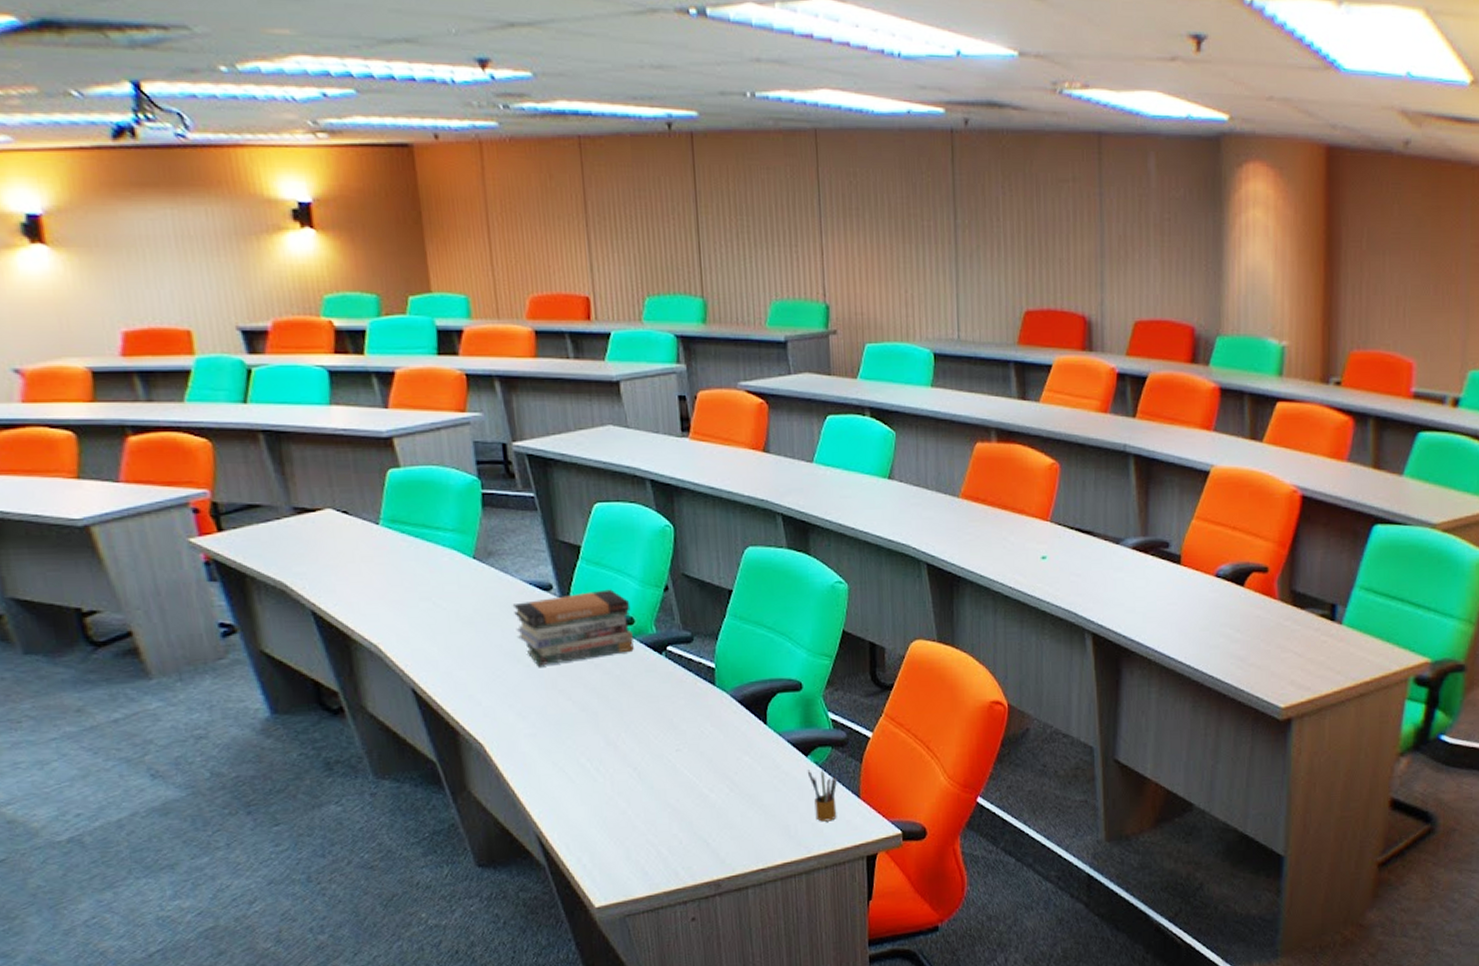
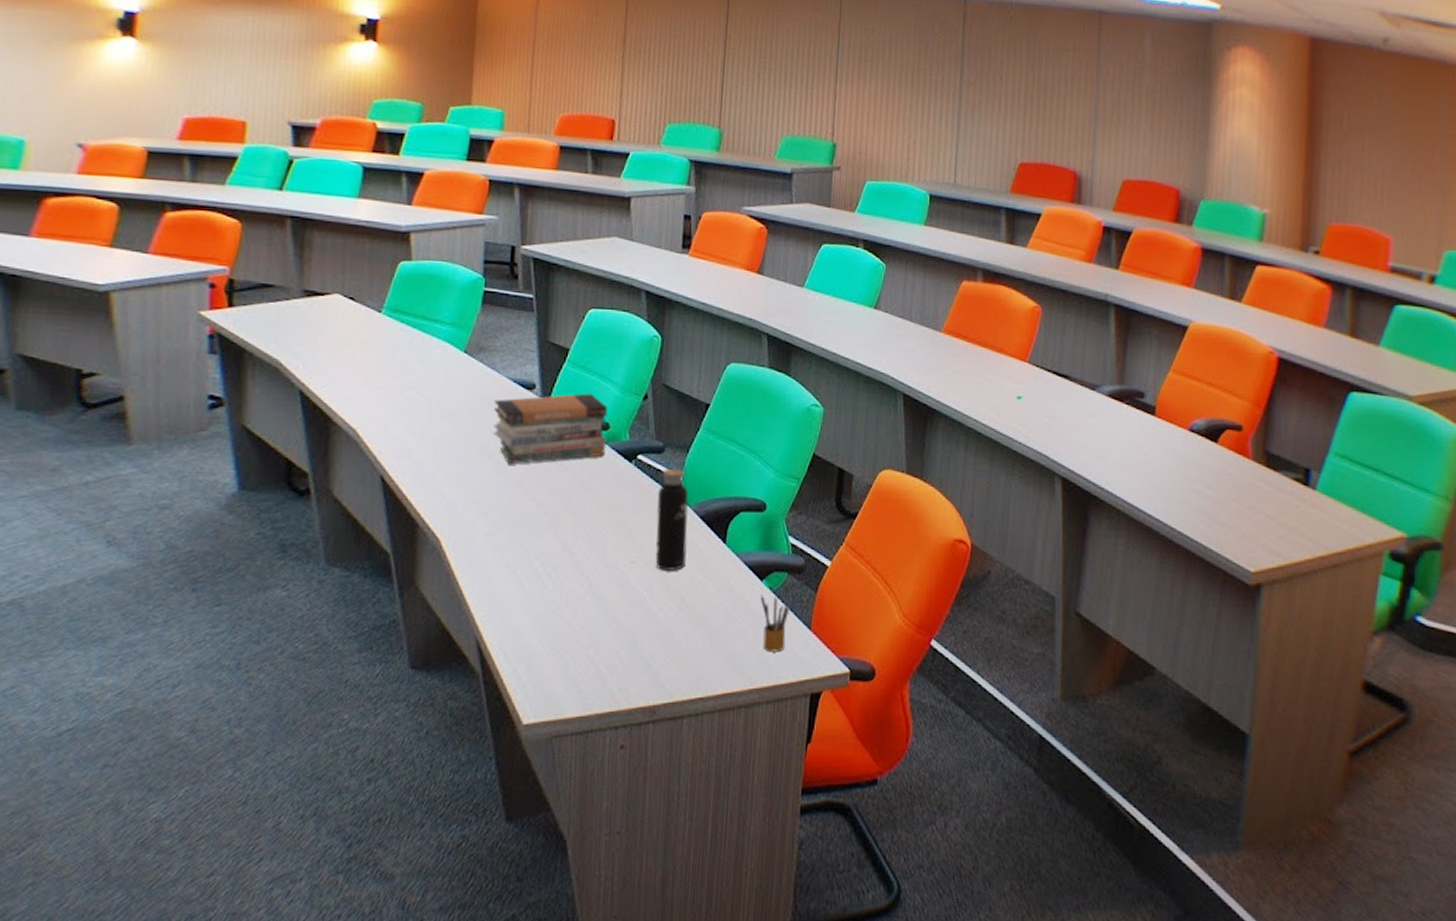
water bottle: none [693,649,730,755] -> present [655,461,689,571]

